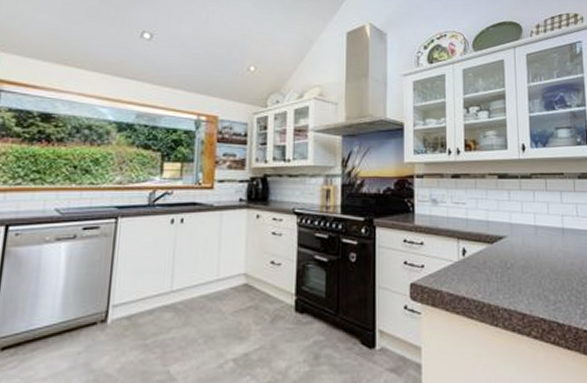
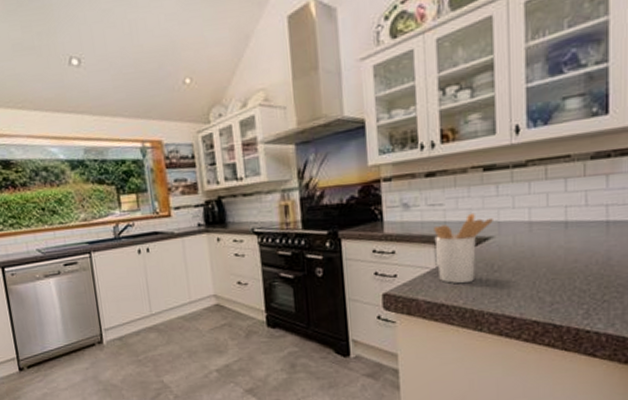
utensil holder: none [457,213,506,278] -> present [434,213,493,284]

